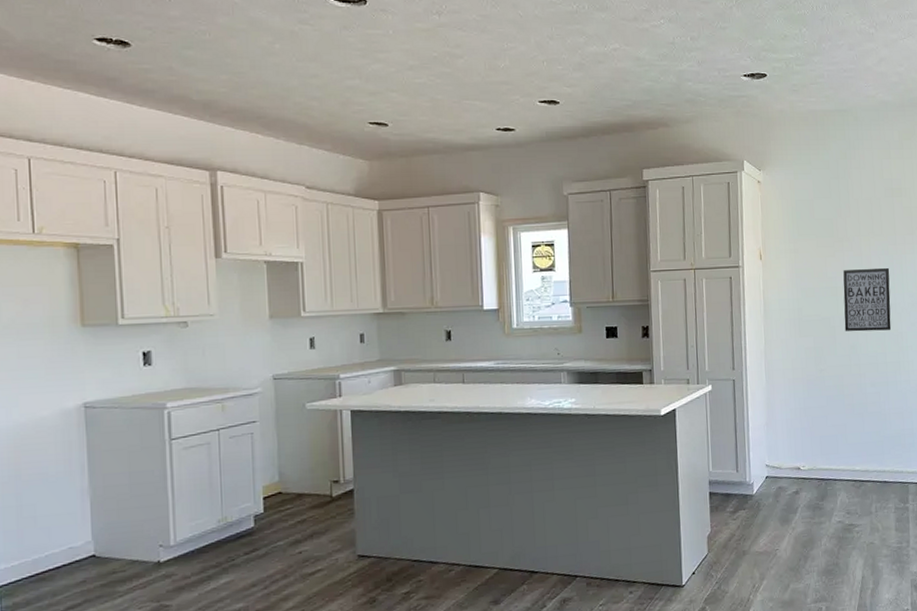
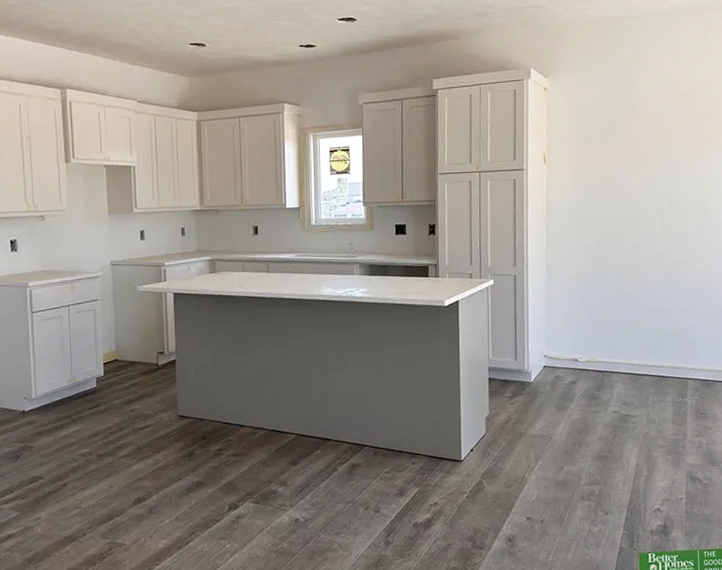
wall art: present [843,267,892,332] -> none [627,170,676,232]

